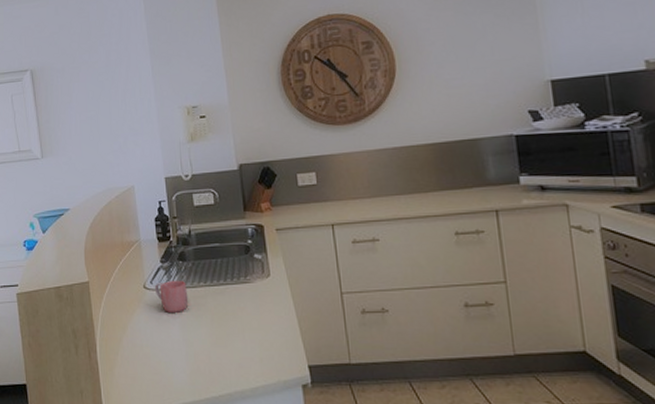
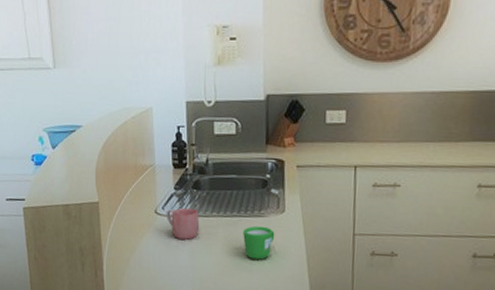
mug: none [232,292,264,327] -> present [243,225,275,260]

